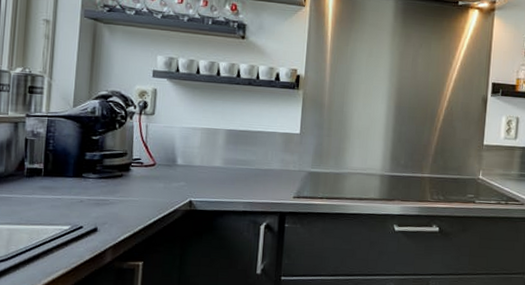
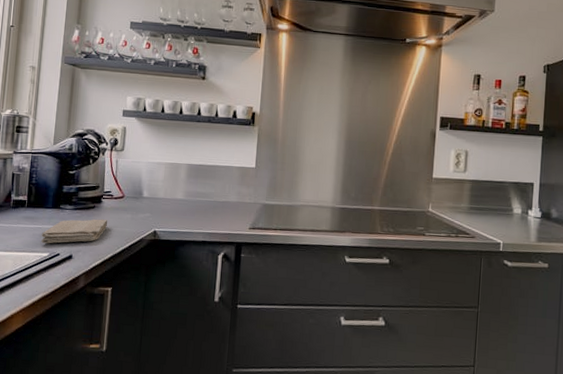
washcloth: none [60,188,138,216] -> present [41,219,108,244]

